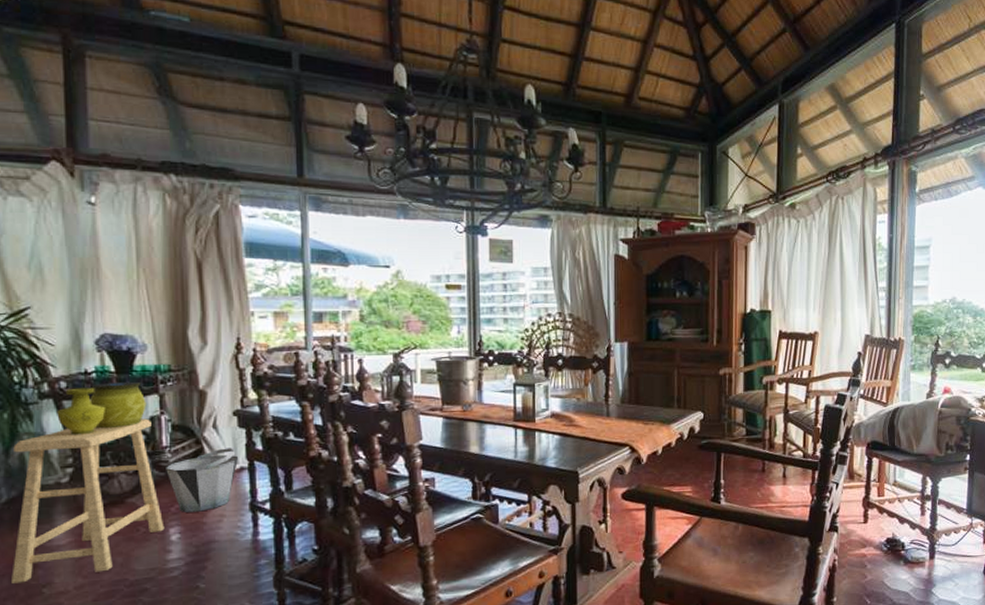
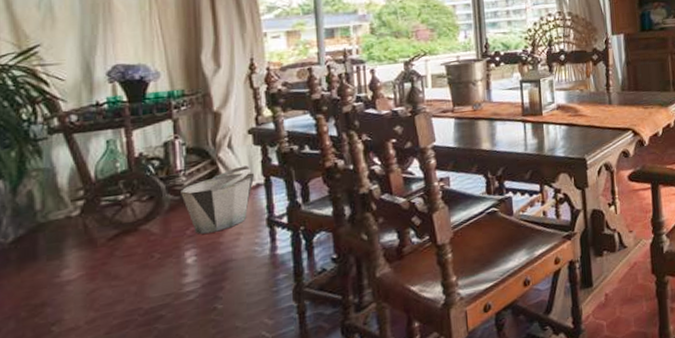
stool: present [10,418,165,583] -> none [17,144,180,325]
decorative vase: present [57,381,147,435] -> none [67,108,160,167]

